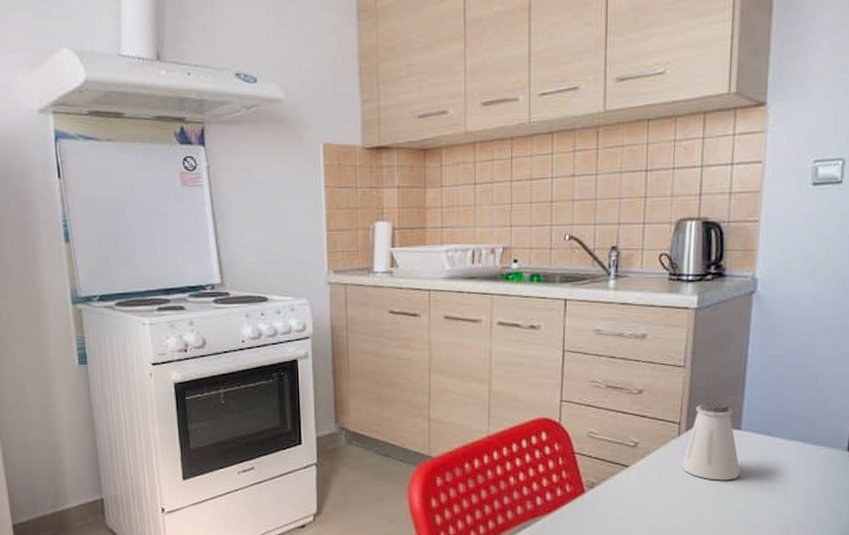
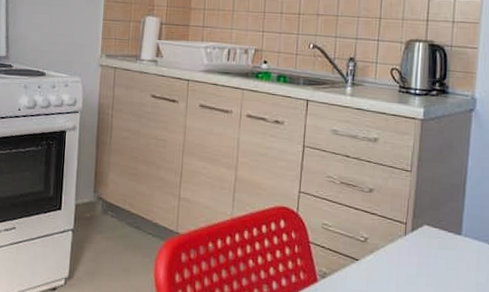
saltshaker: present [681,400,741,481] -> none [407,204,461,283]

